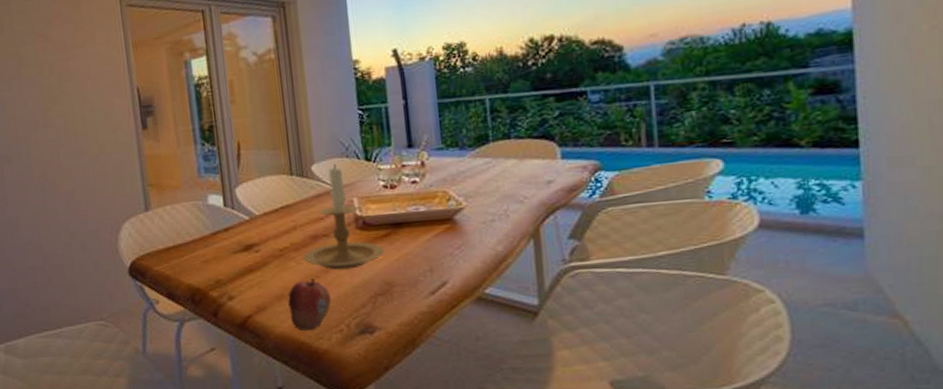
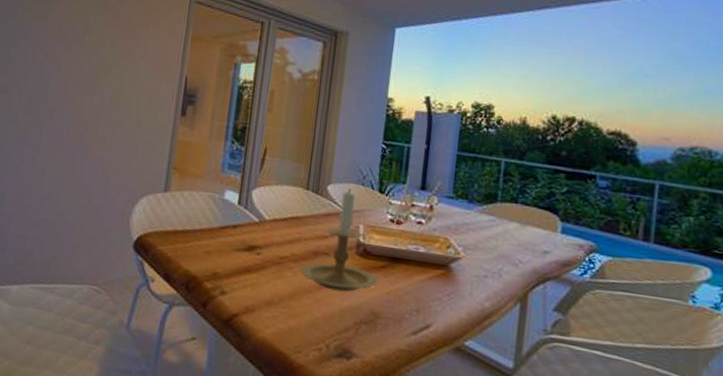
fruit: present [288,278,332,331] -> none [274,291,318,343]

